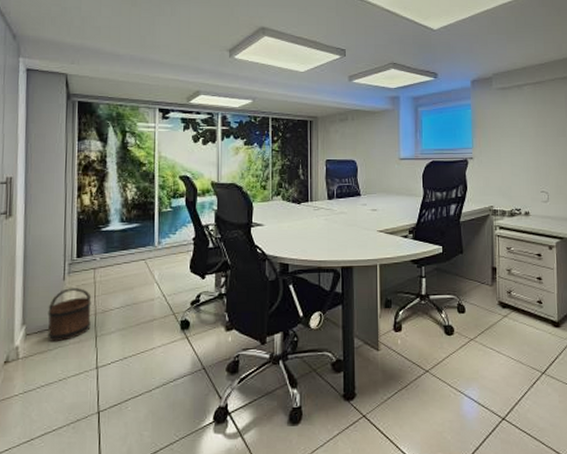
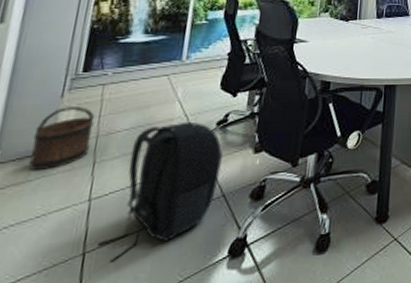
backpack: none [108,301,199,421] -> present [97,121,223,262]

